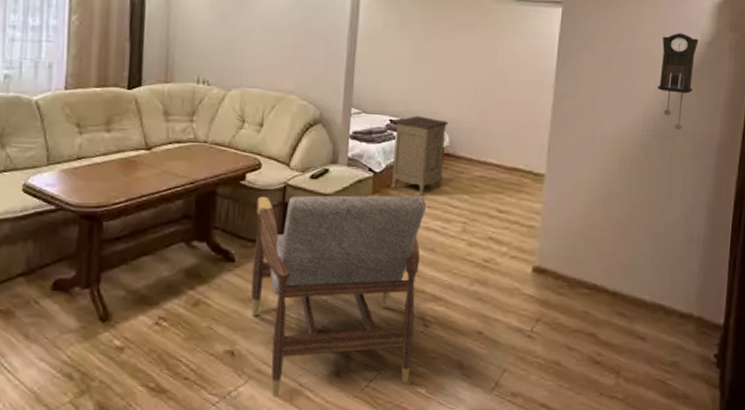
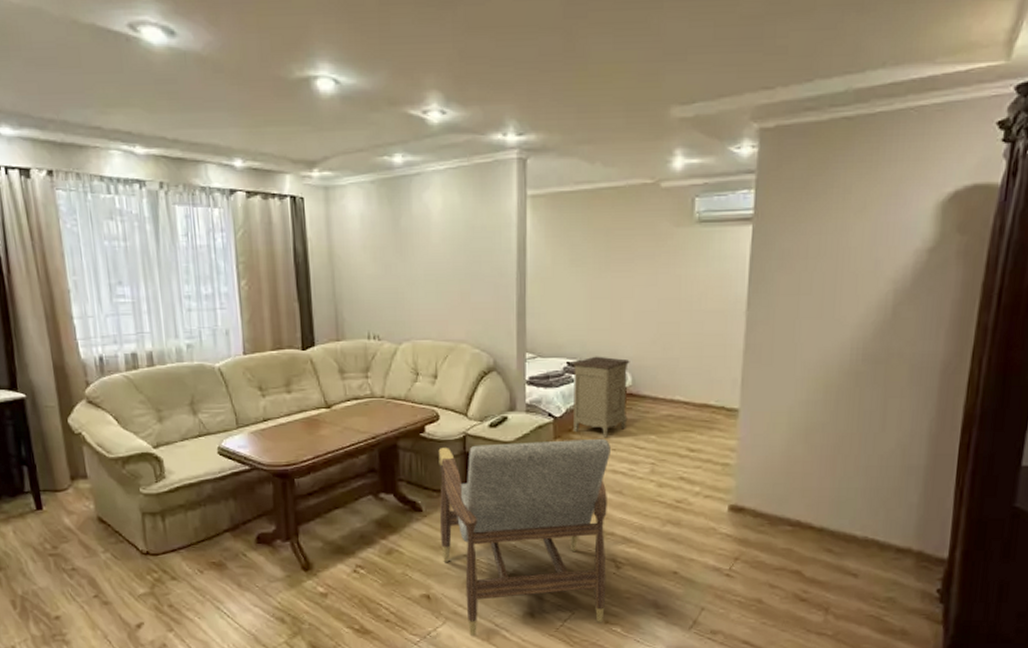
pendulum clock: present [658,33,699,131] -> none [868,241,918,353]

